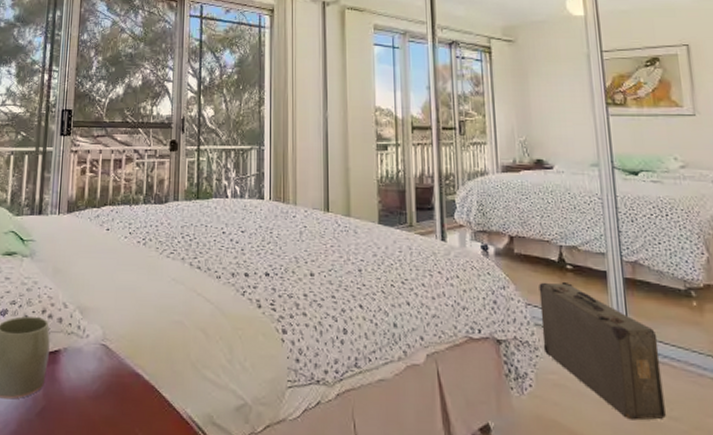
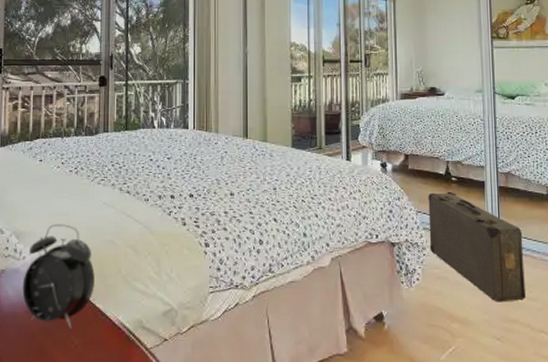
alarm clock: none [84,300,162,420] -> present [22,224,95,329]

